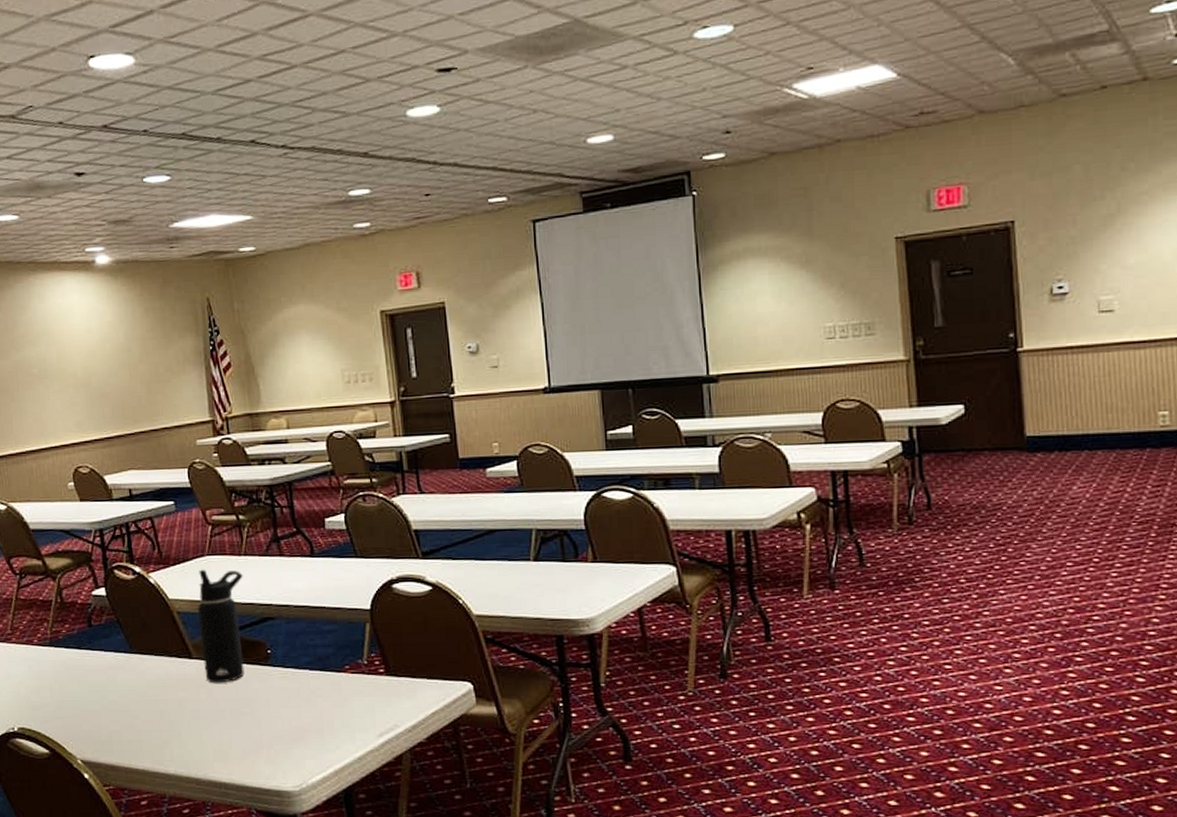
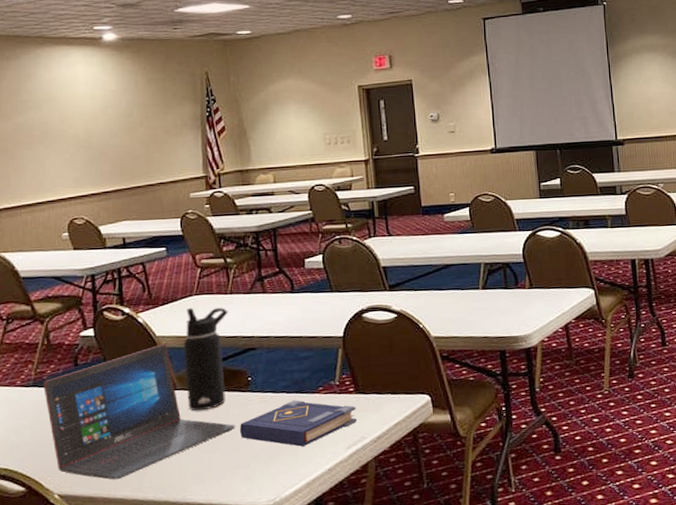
laptop: none [59,608,256,750] -> present [43,344,235,480]
book: none [260,678,390,730] -> present [239,400,358,447]

